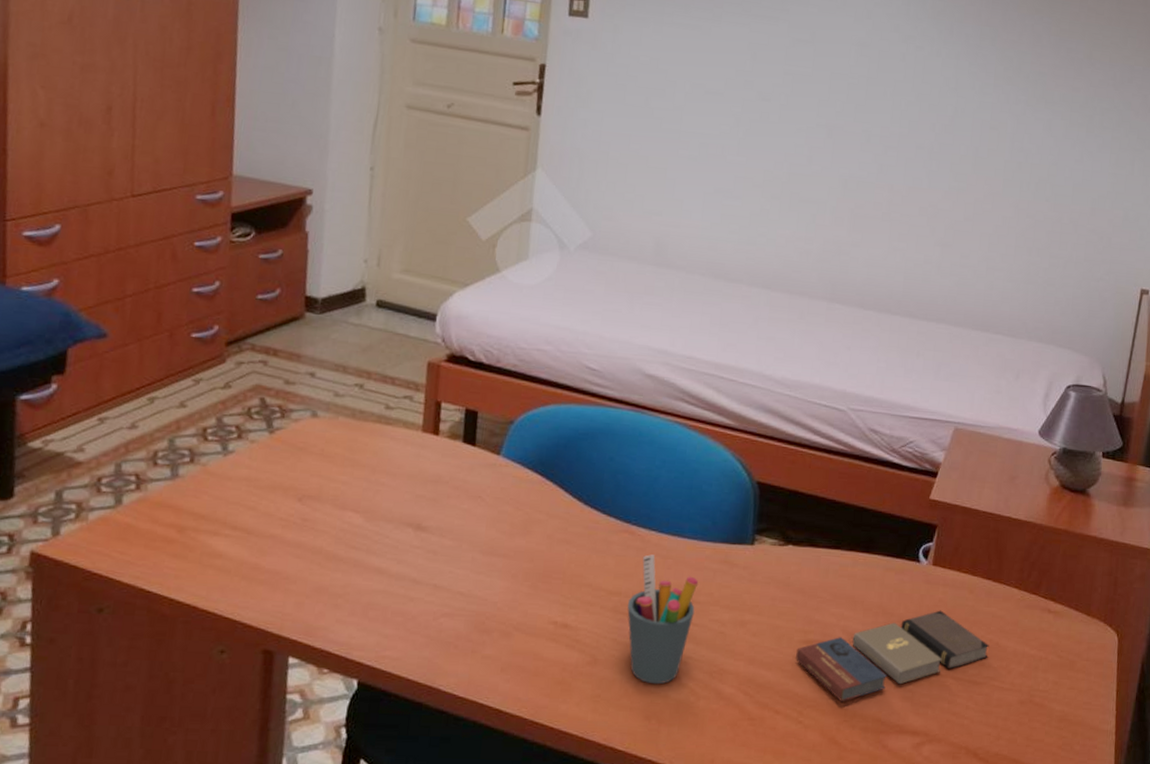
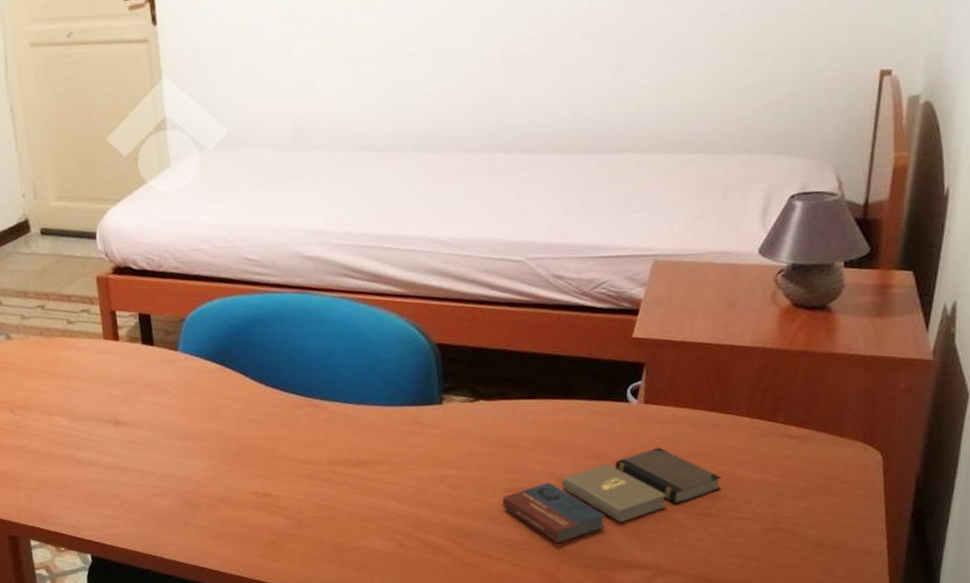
pen holder: present [627,554,699,685] -> none [323,424,391,540]

